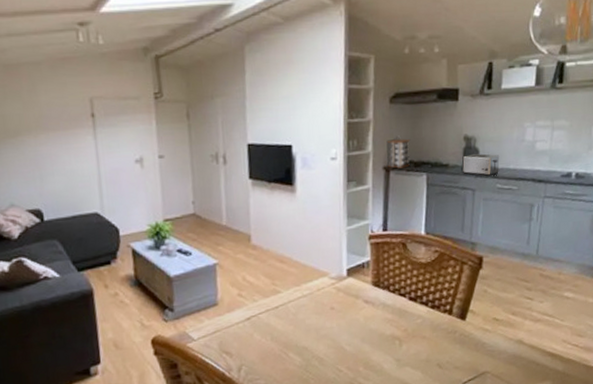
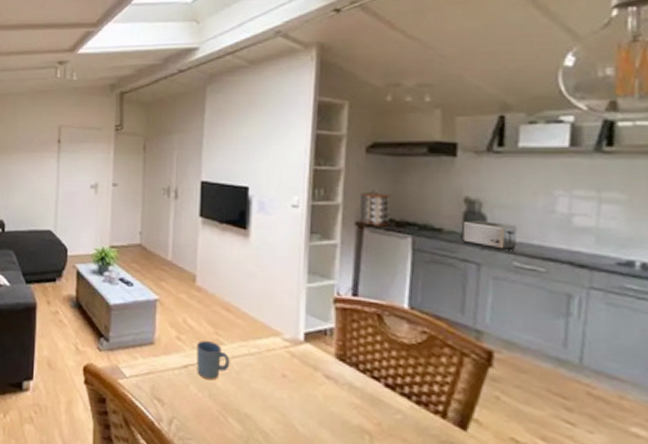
mug: none [257,292,287,326] -> present [197,341,230,381]

